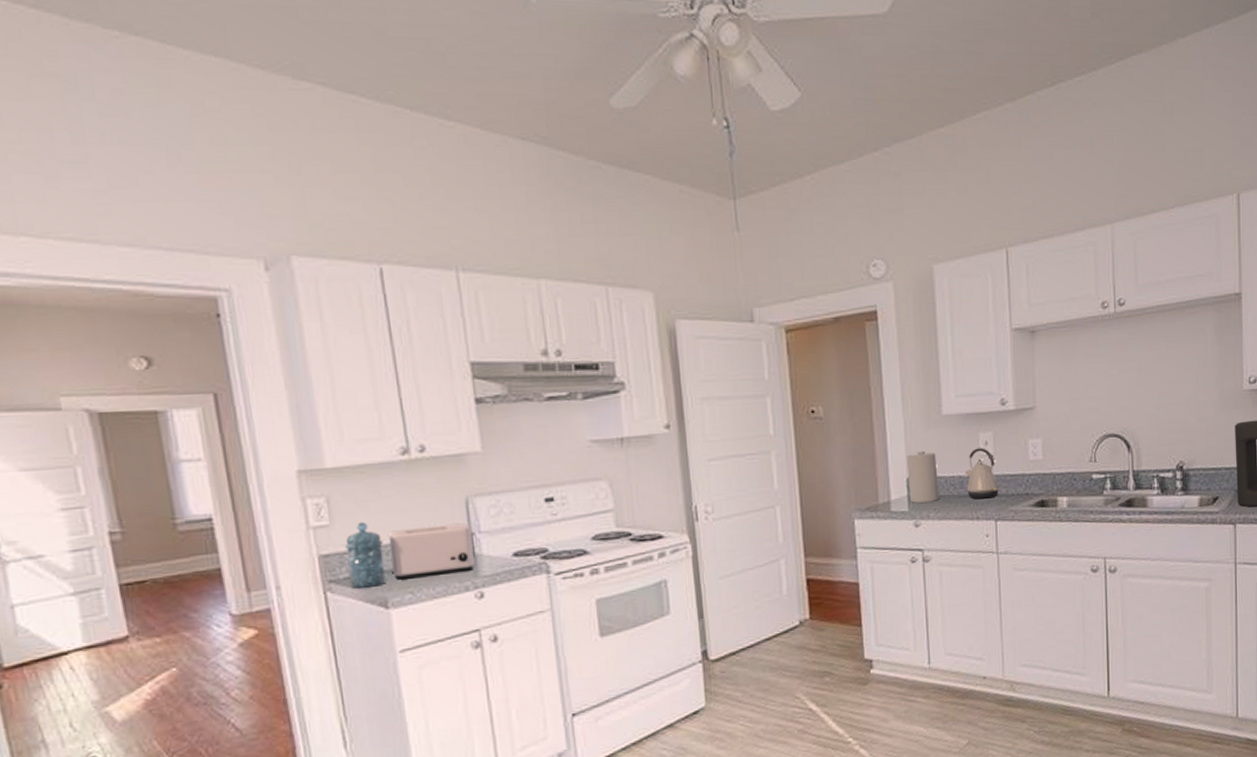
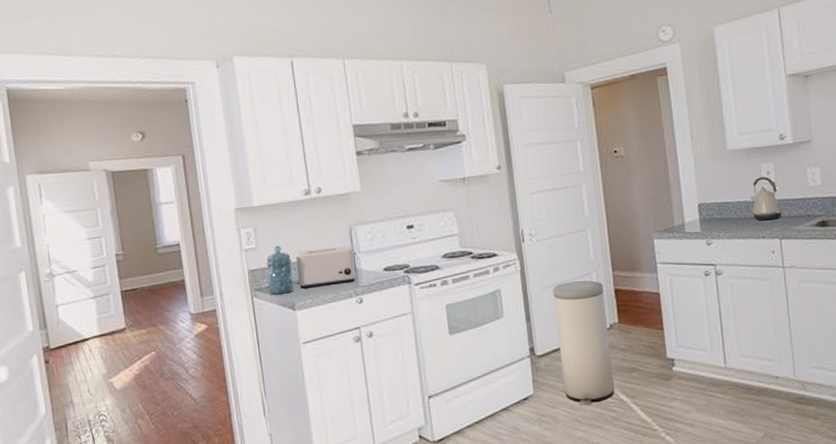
pedal bin: none [732,568,803,719] -> present [553,280,615,406]
paper towel holder: present [906,450,939,504] -> none [697,180,728,226]

